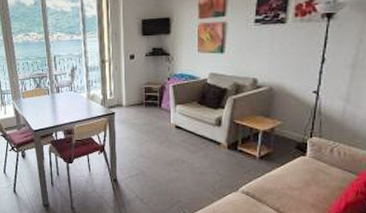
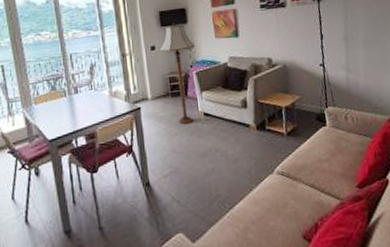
floor lamp: none [137,33,176,134] -> present [158,23,196,125]

